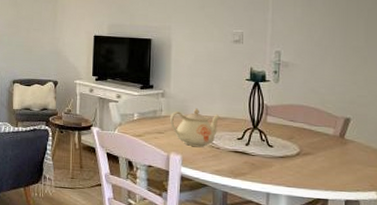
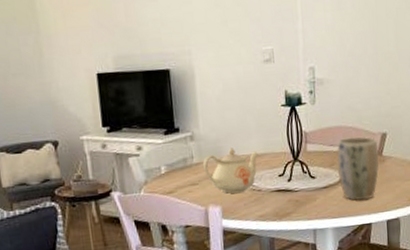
plant pot: none [296,116,341,177] -> present [336,136,380,201]

